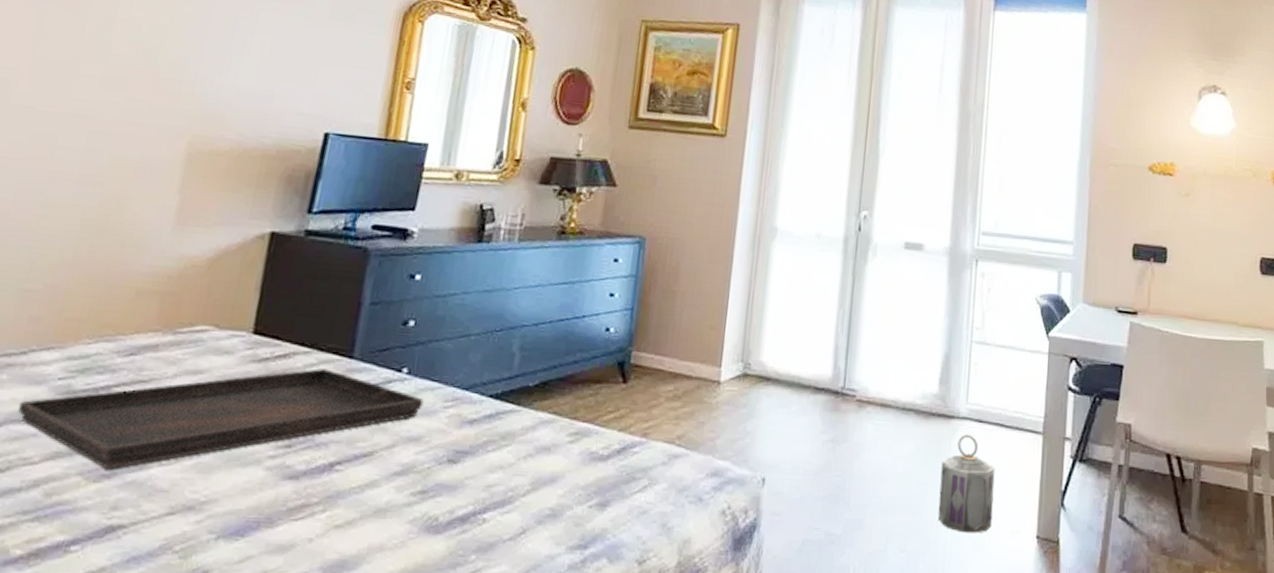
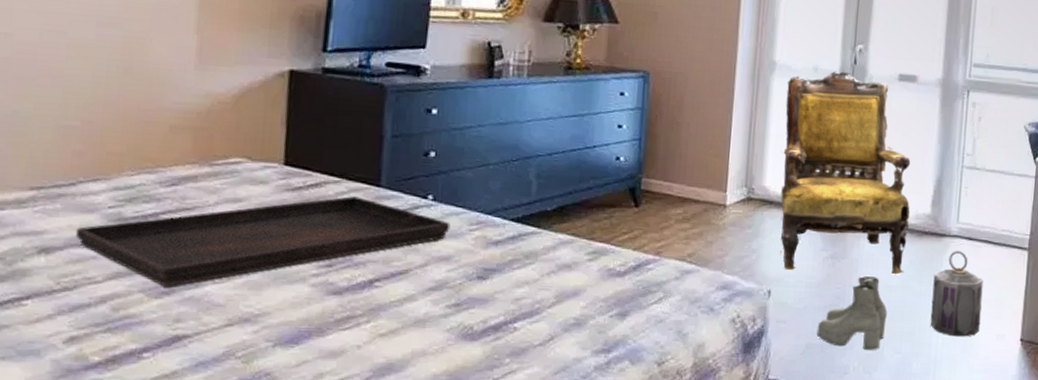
armchair: none [776,238,917,462] -> present [780,71,911,275]
boots: none [814,463,891,548] -> present [816,276,887,350]

